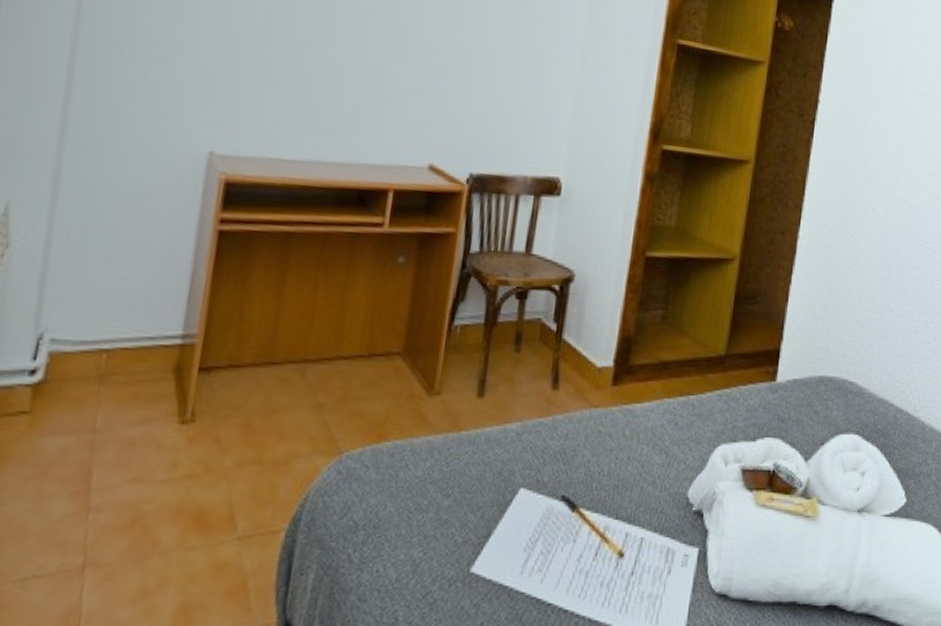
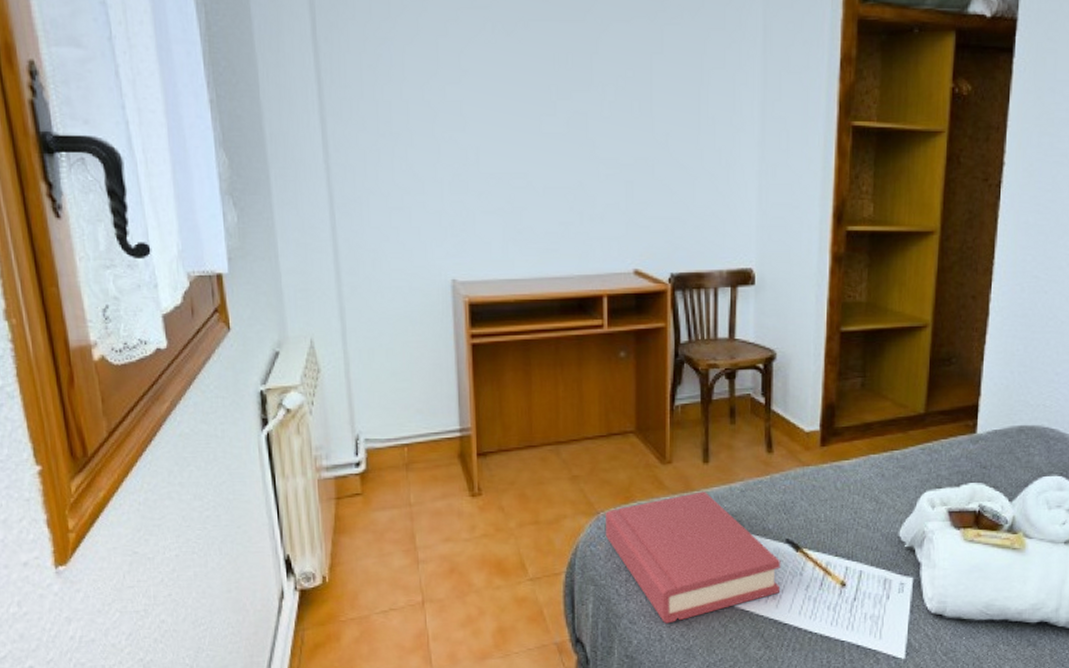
hardback book: none [346,432,553,602] -> present [606,491,781,624]

